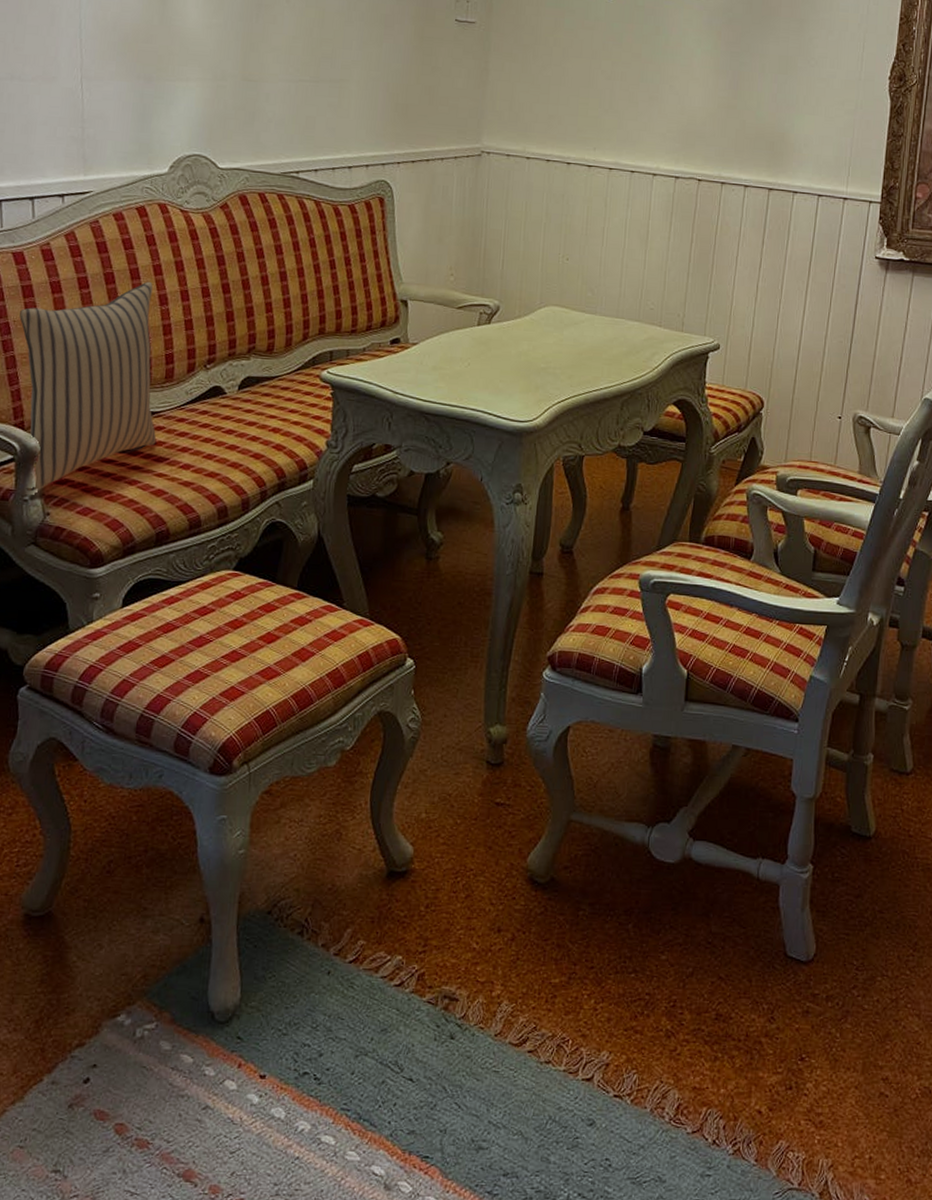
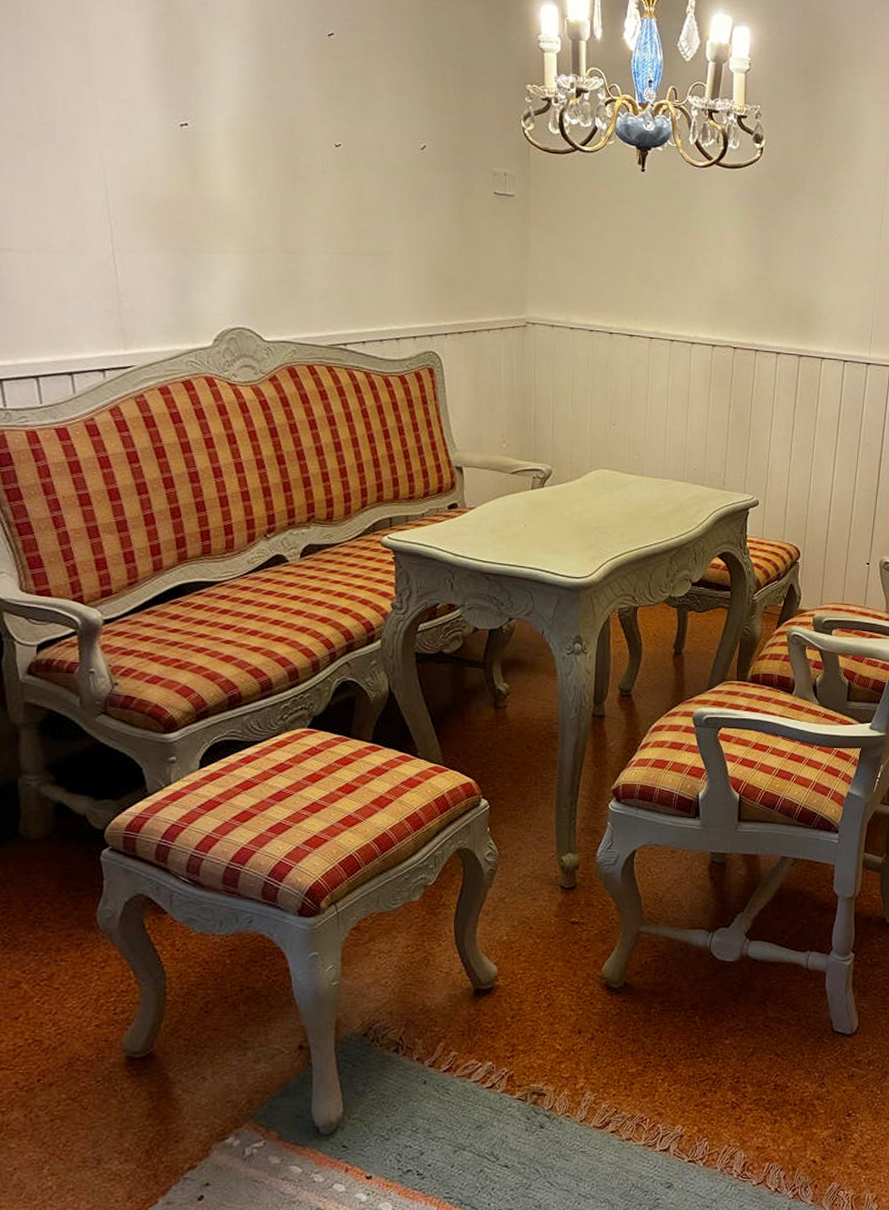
pillow: present [19,281,157,492] -> none [69,454,221,664]

